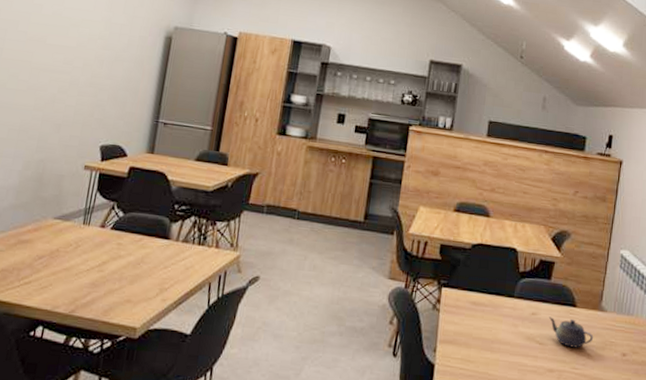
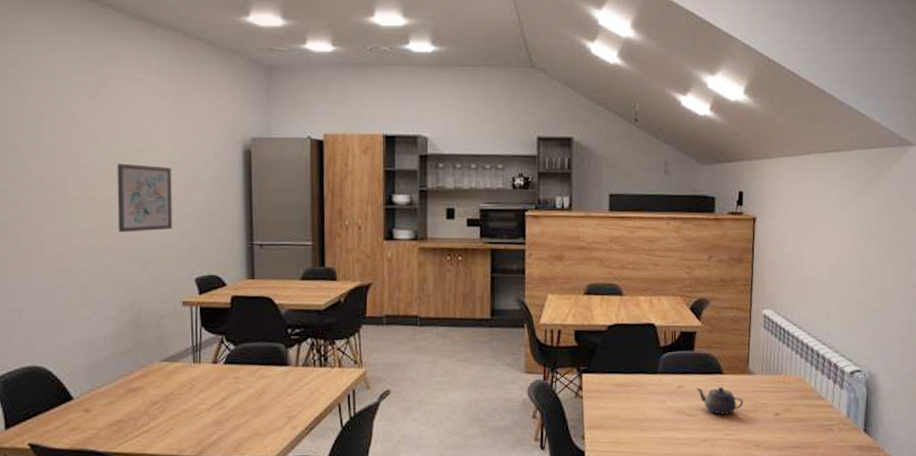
wall art: none [40,33,100,98] -> present [117,163,173,233]

